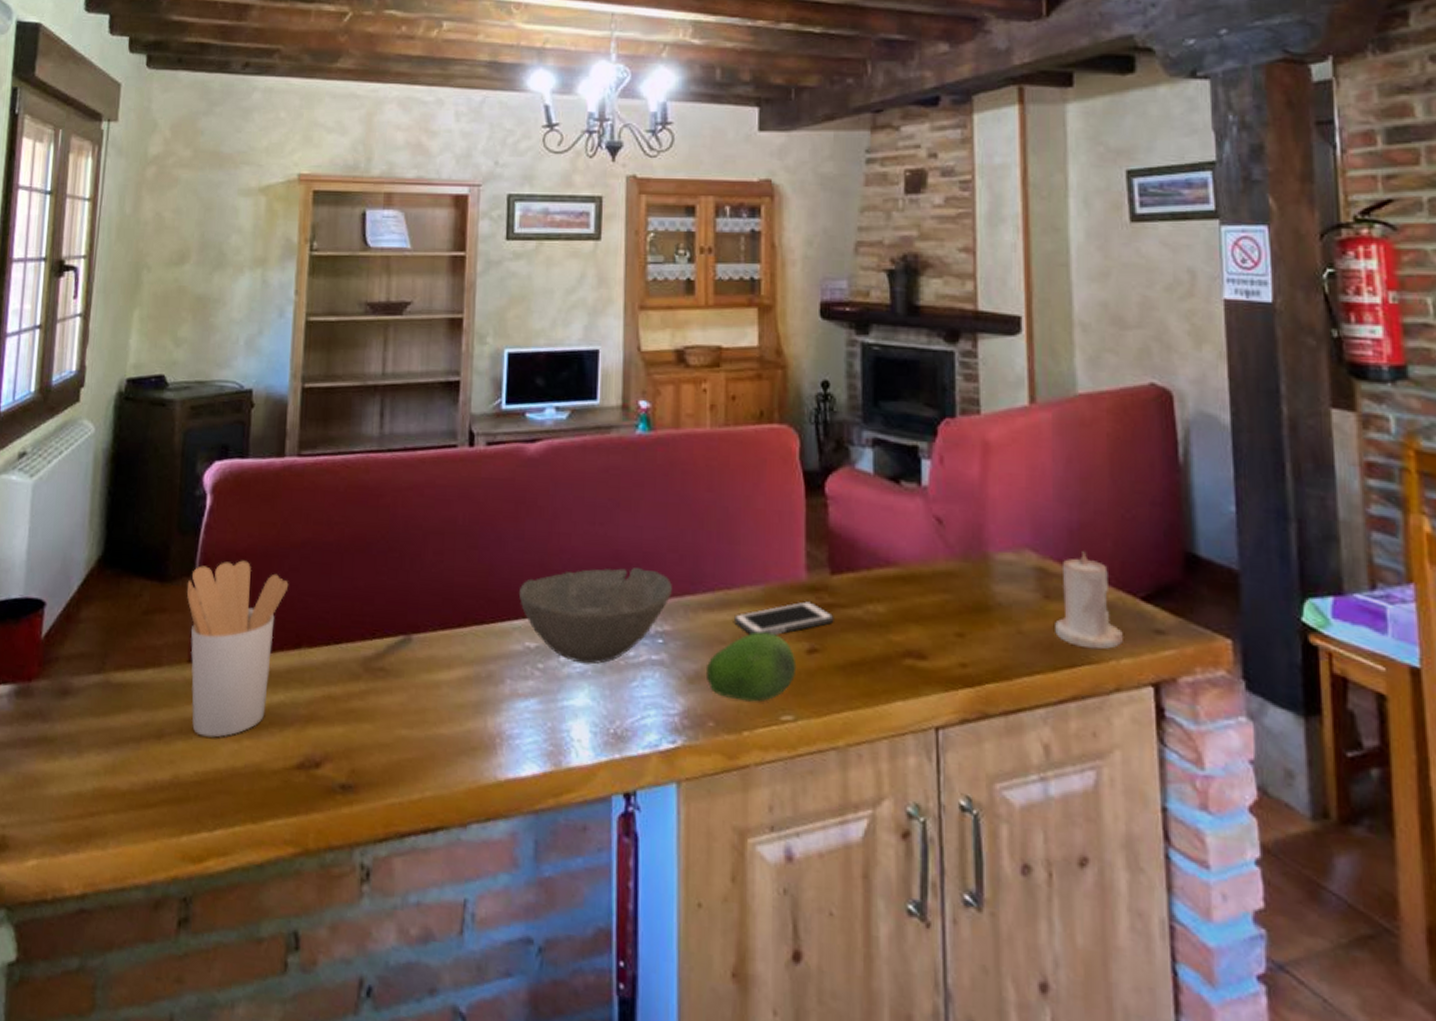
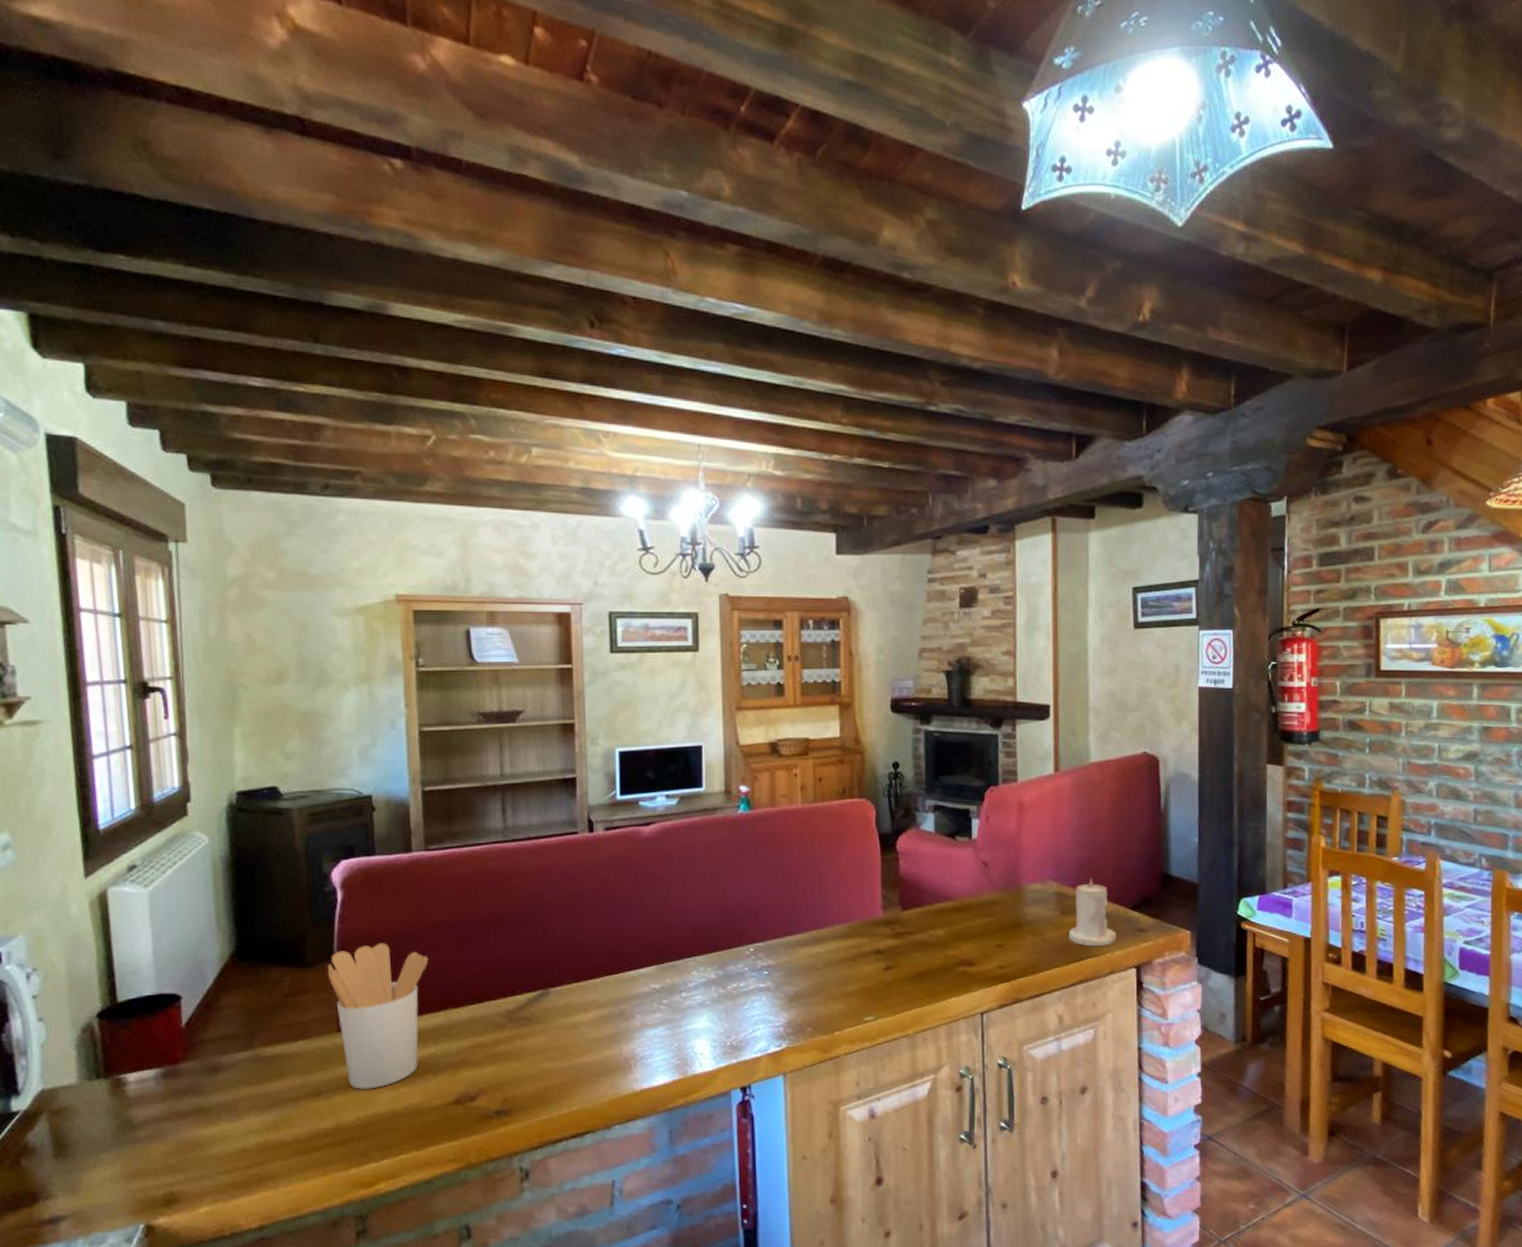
bowl: present [518,568,673,665] -> none [642,919,775,996]
fruit: present [705,631,797,702] -> none [803,958,876,1010]
cell phone: present [734,601,834,635] -> none [826,932,905,961]

